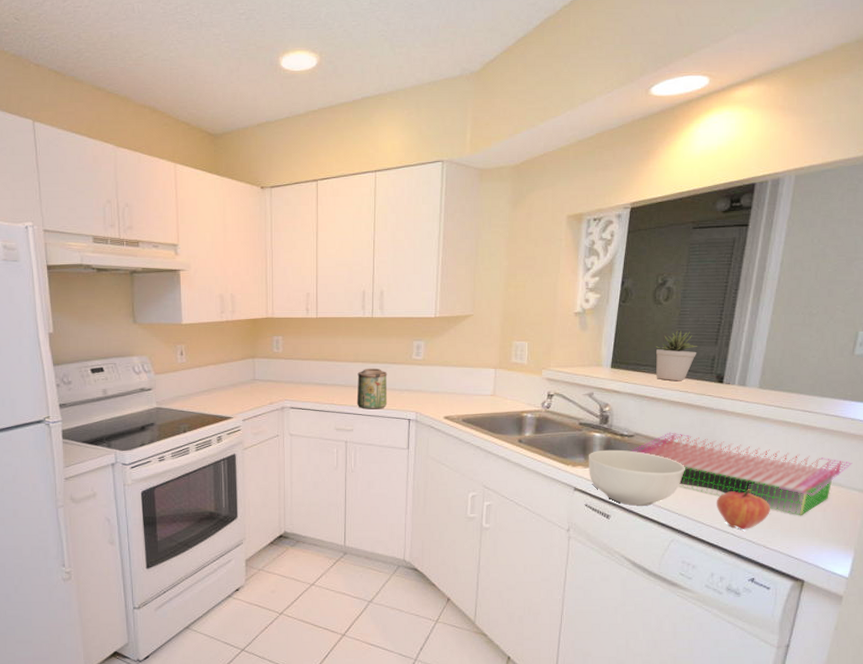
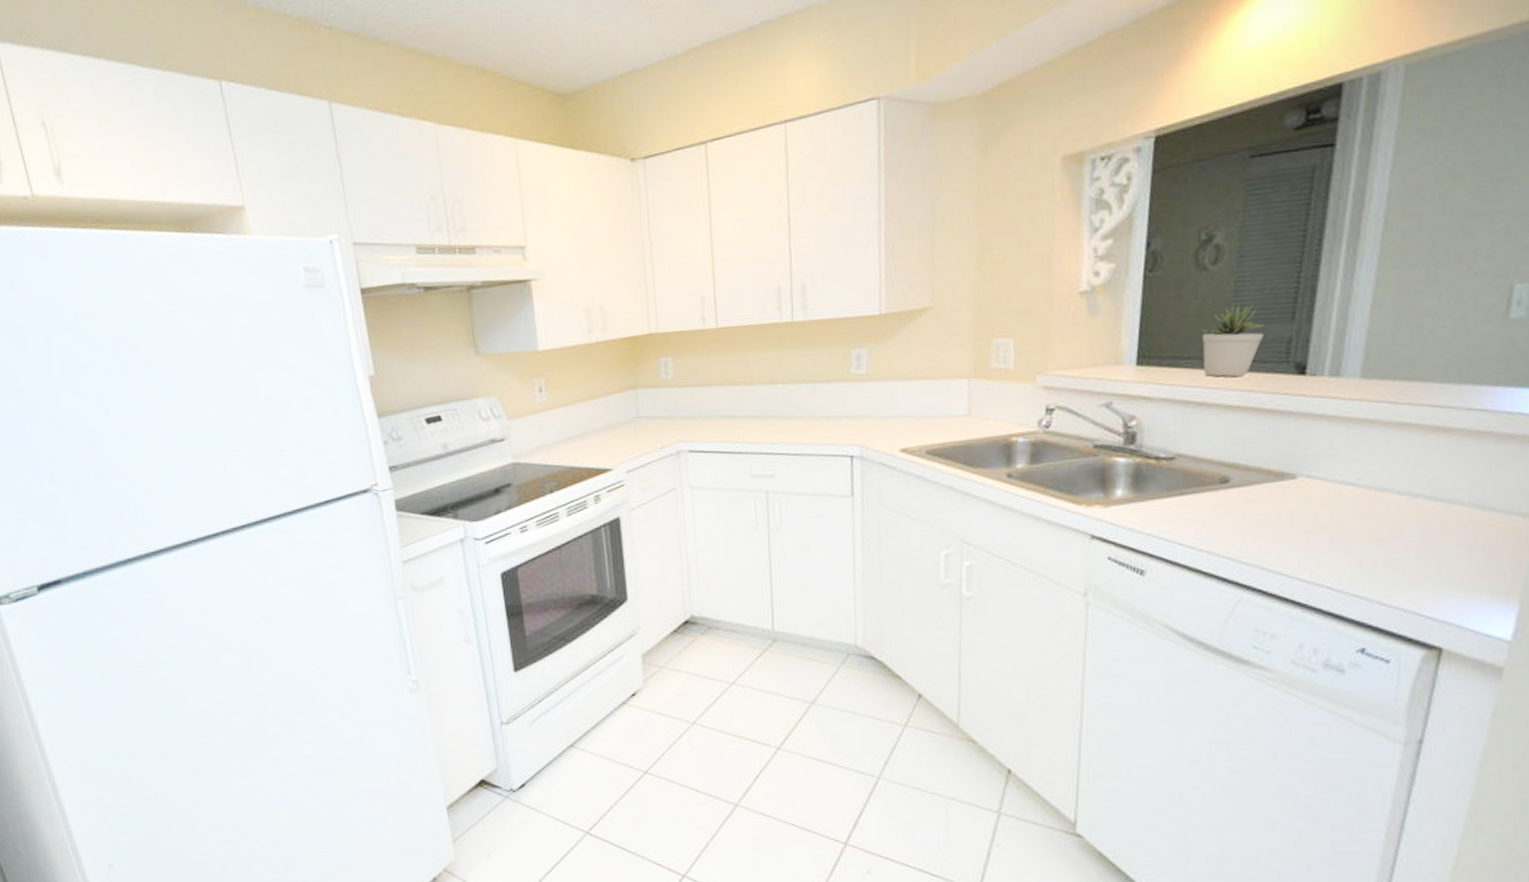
canister: present [356,368,388,410] -> none [777,390,820,447]
bowl: present [588,449,685,506] -> none [1108,478,1254,556]
dish rack: present [631,432,852,515] -> none [1171,449,1512,556]
fruit: present [716,489,770,529] -> none [1302,522,1386,581]

